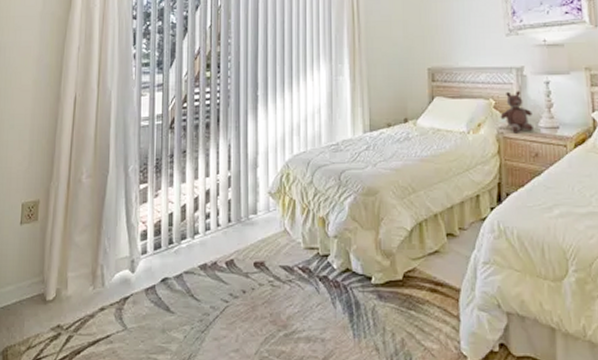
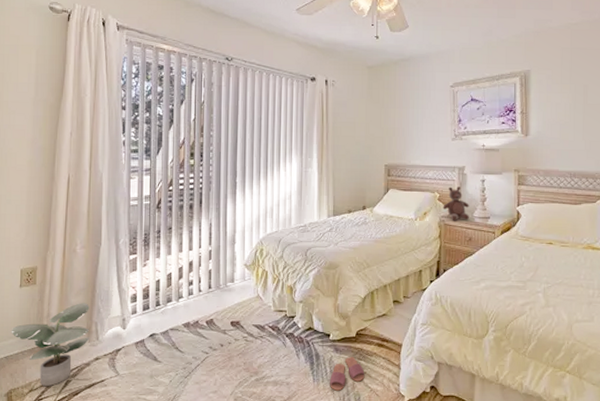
potted plant: none [9,242,95,344] -> present [11,303,90,387]
slippers: none [373,304,416,350] -> present [330,356,365,391]

